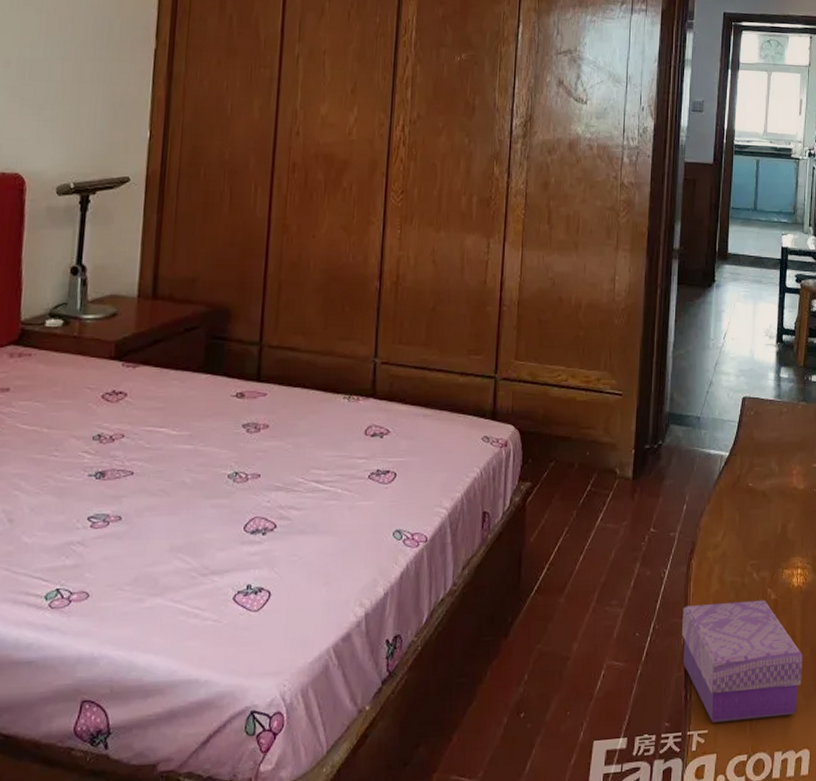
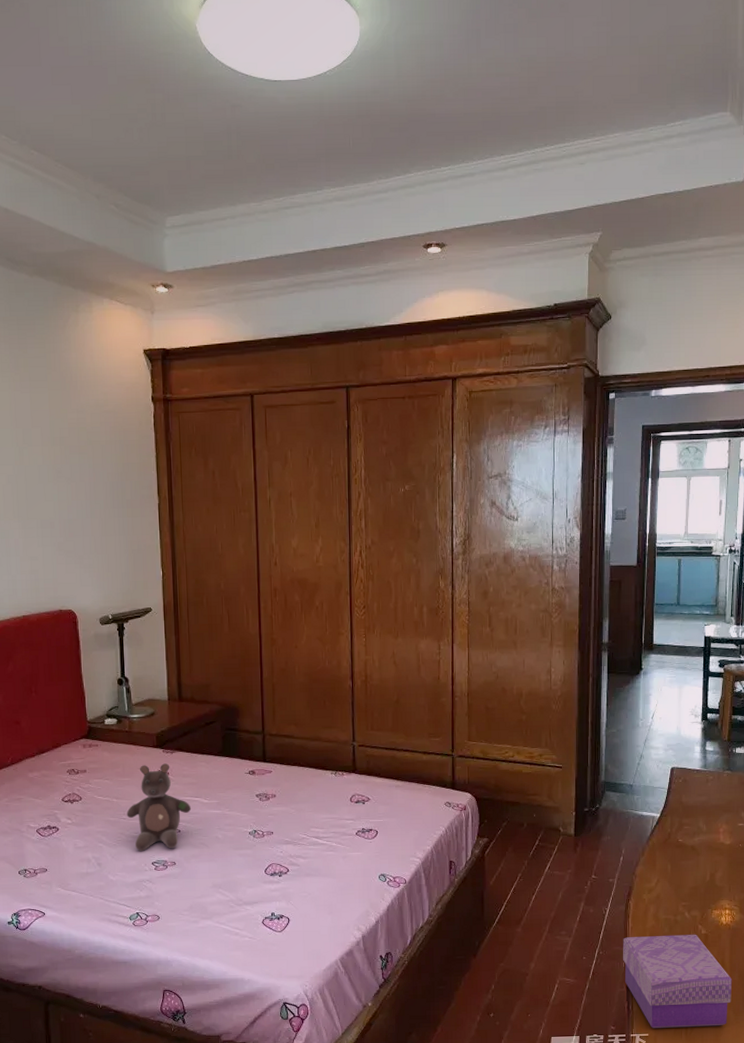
stuffed animal: none [60,381,153,501] -> present [126,763,192,851]

